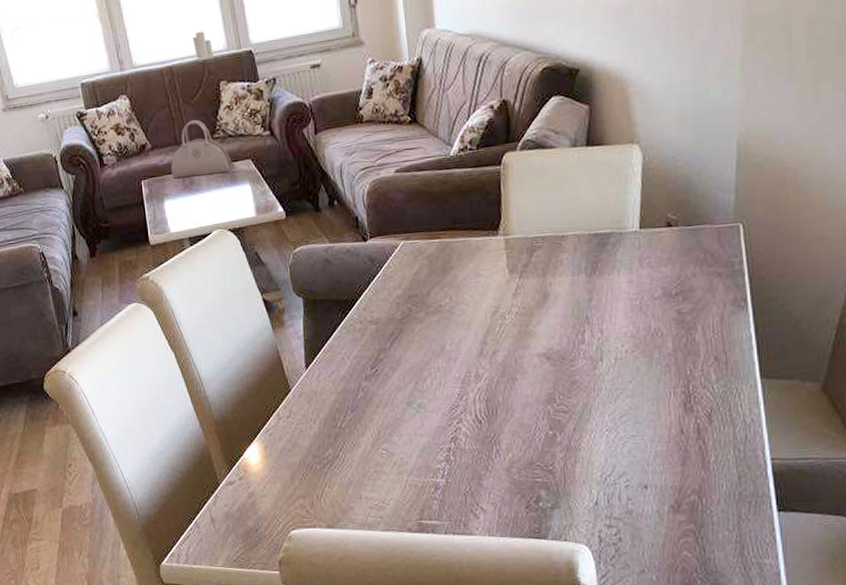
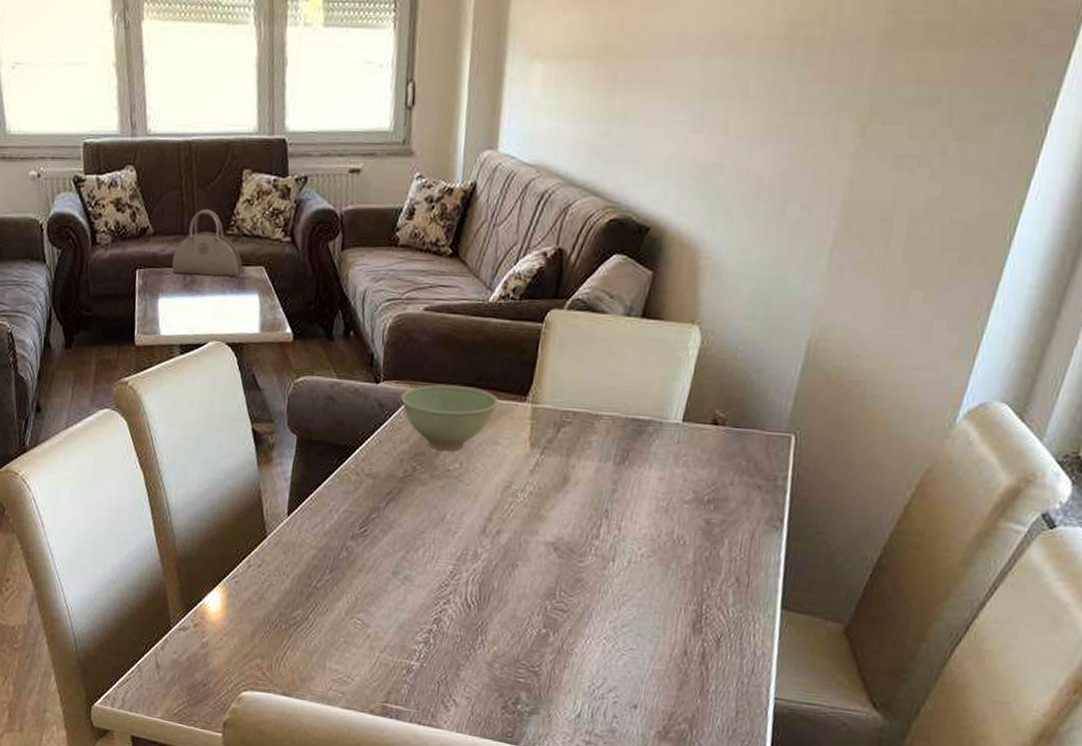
candle: present [193,31,213,59] -> none [219,106,242,139]
bowl: none [388,230,475,290] -> present [401,384,499,451]

